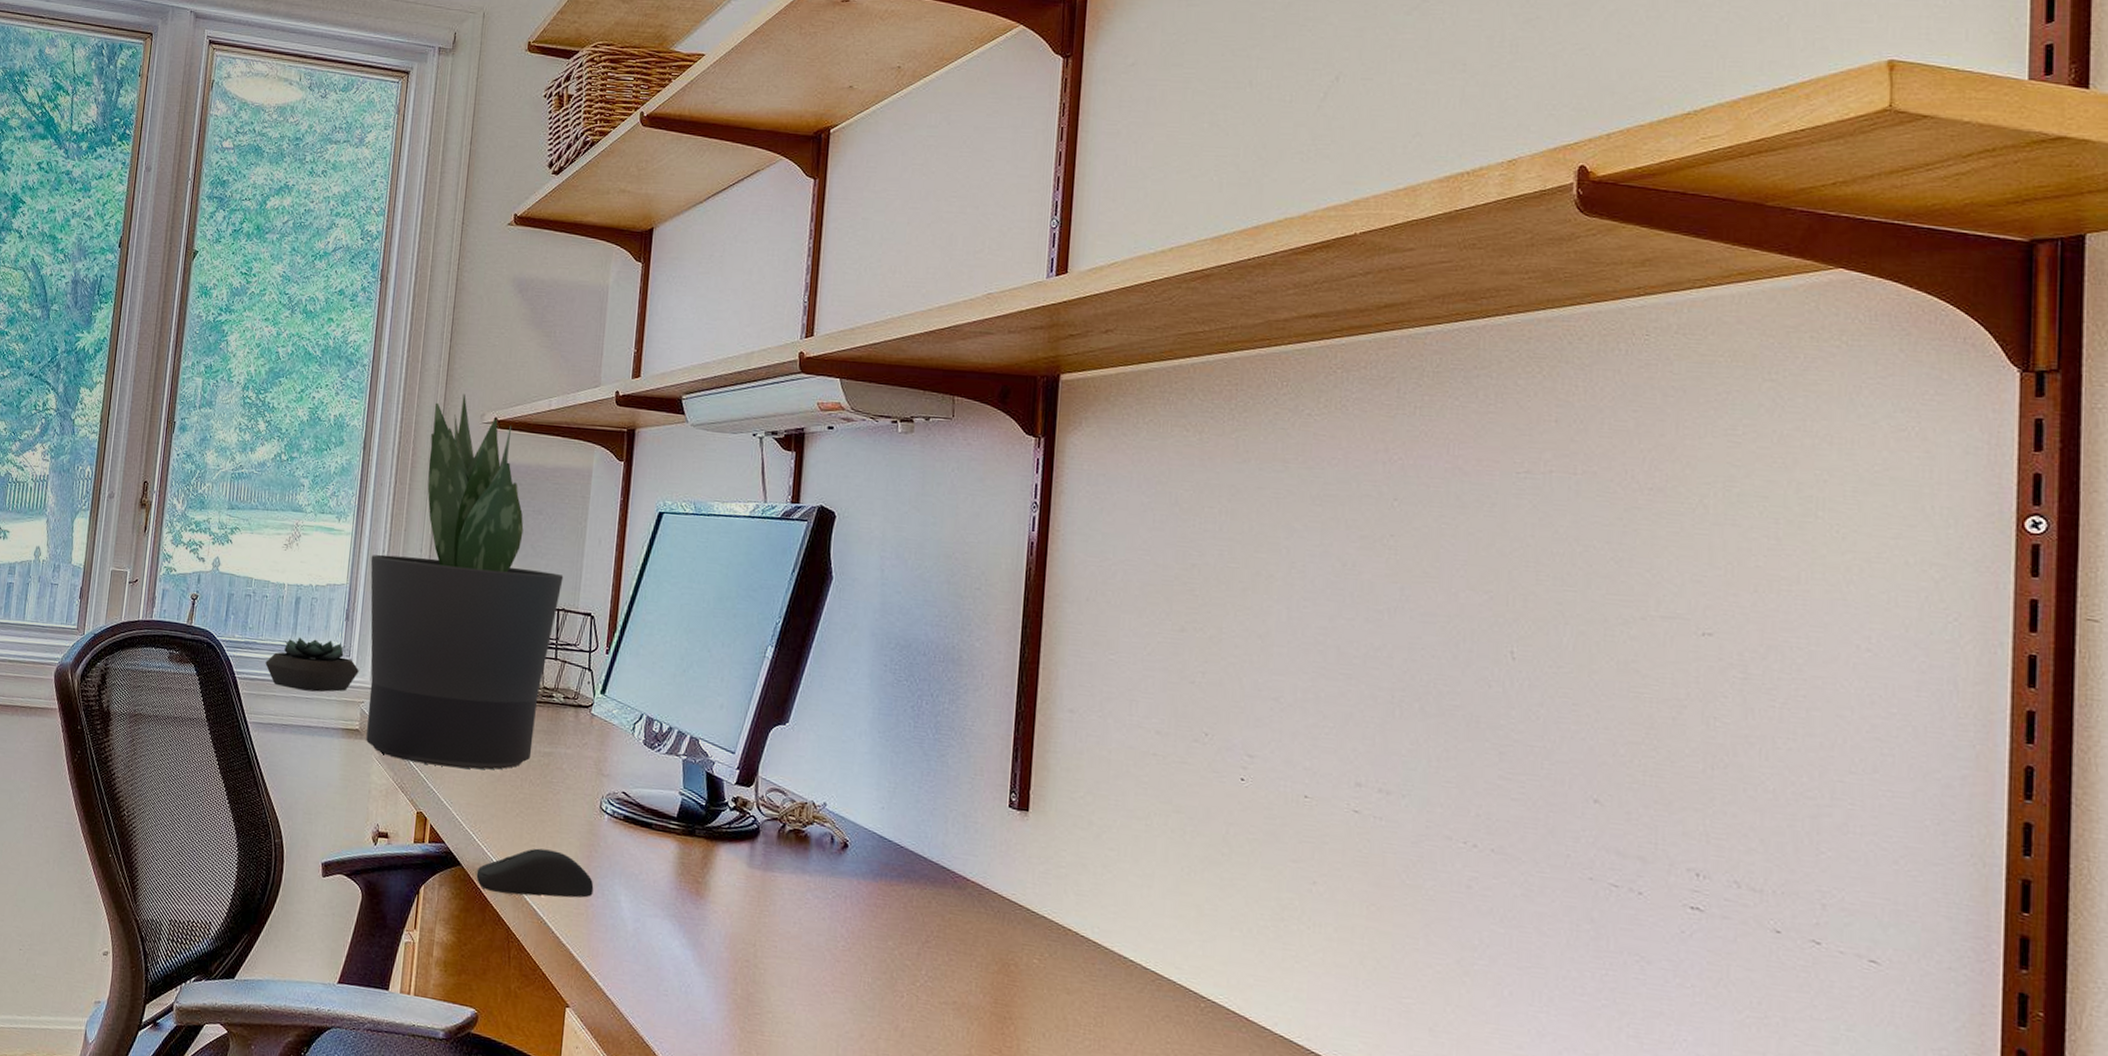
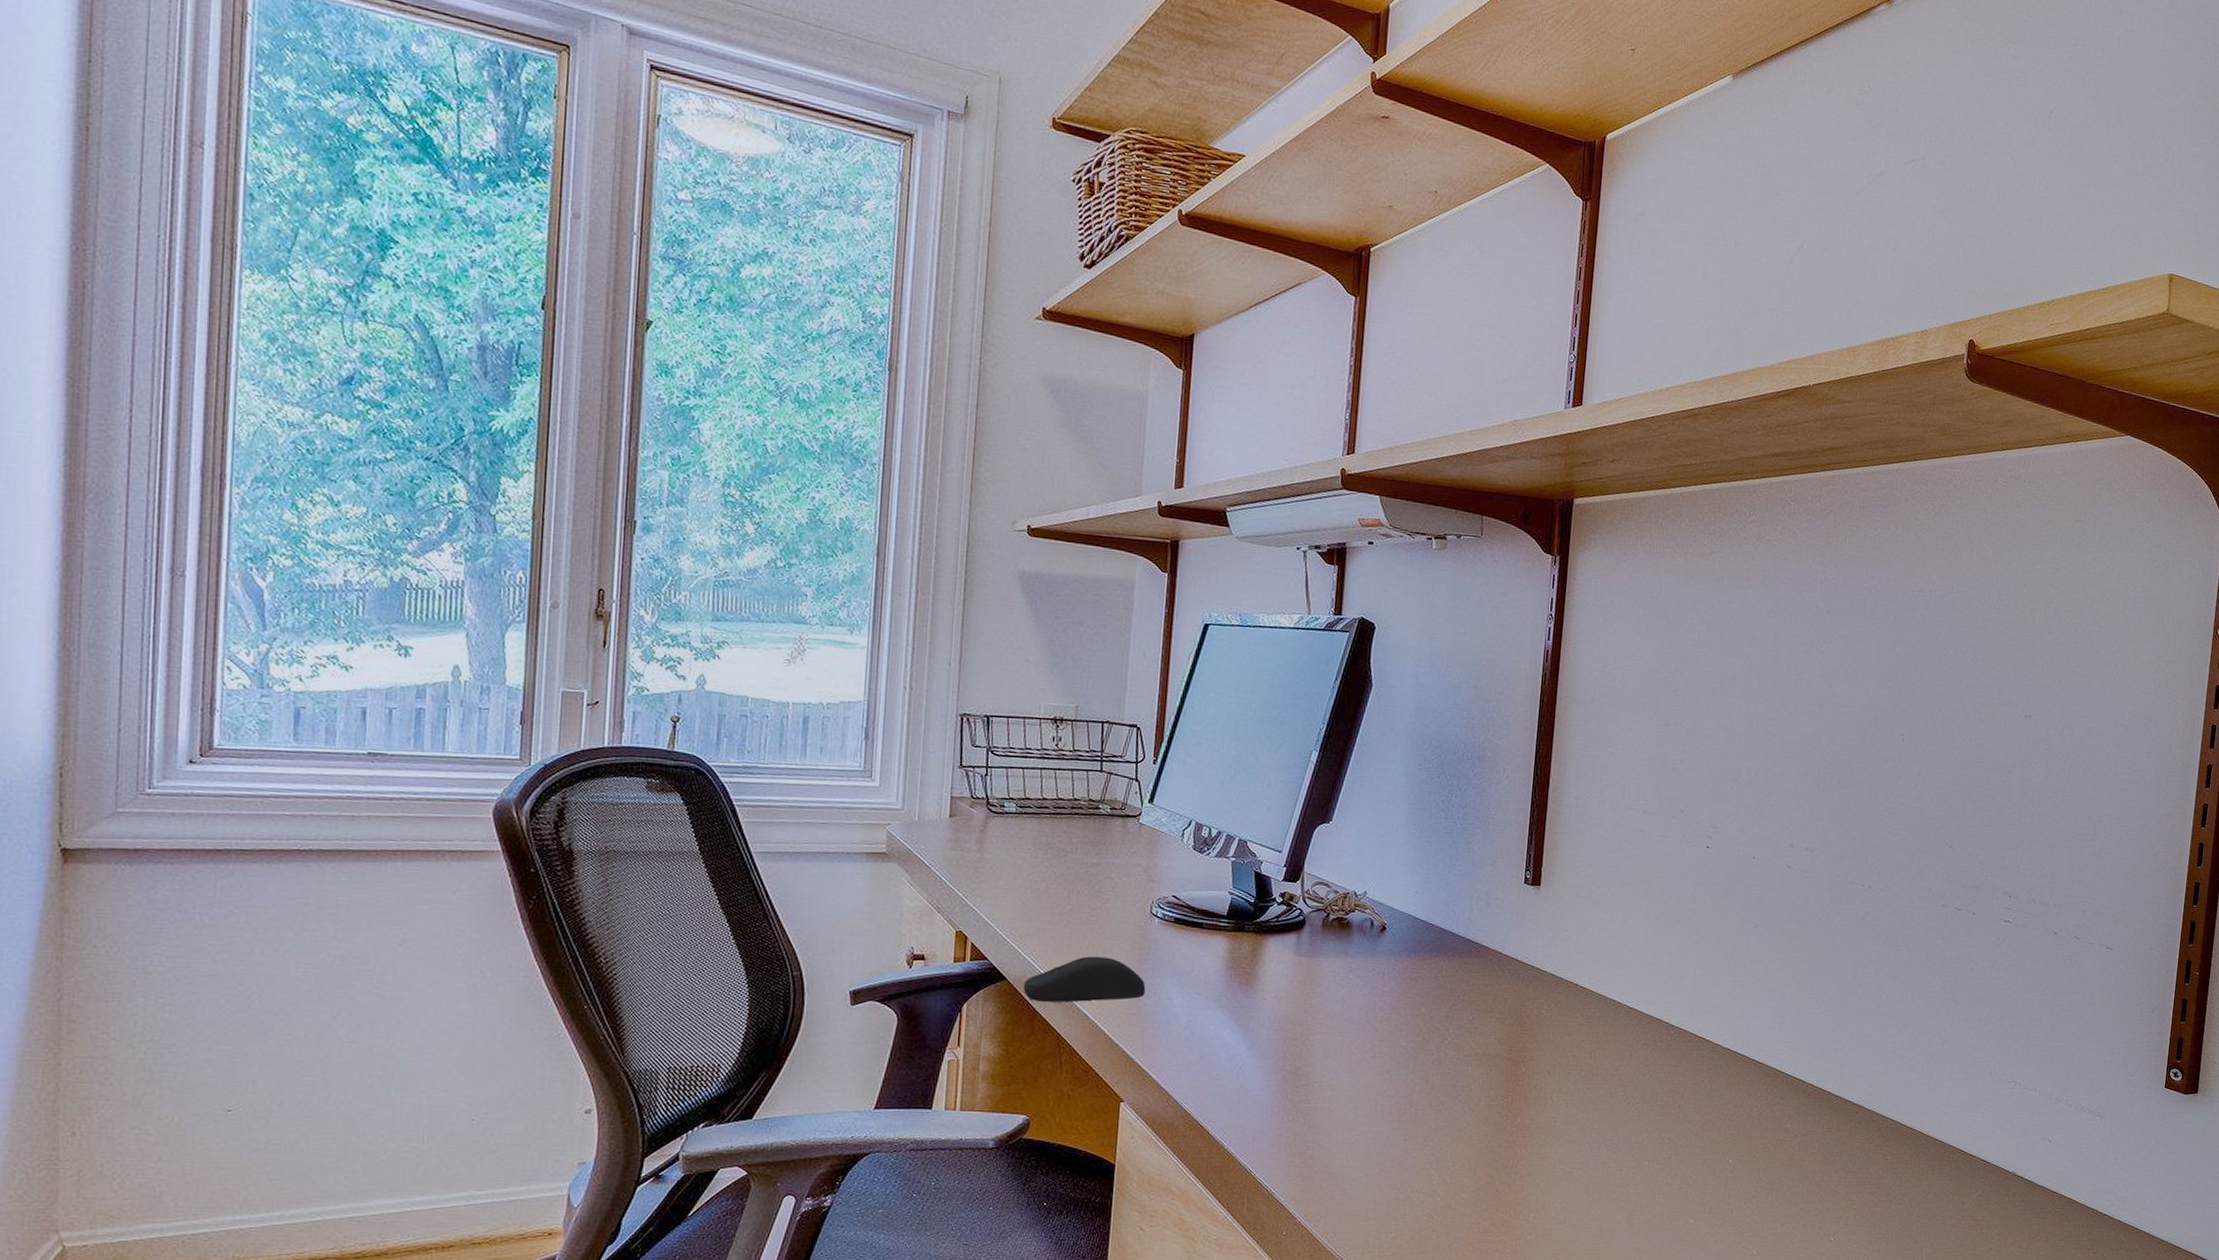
succulent plant: present [265,637,359,693] -> none [770,759,883,817]
planter: present [366,394,564,770] -> none [891,499,1107,885]

